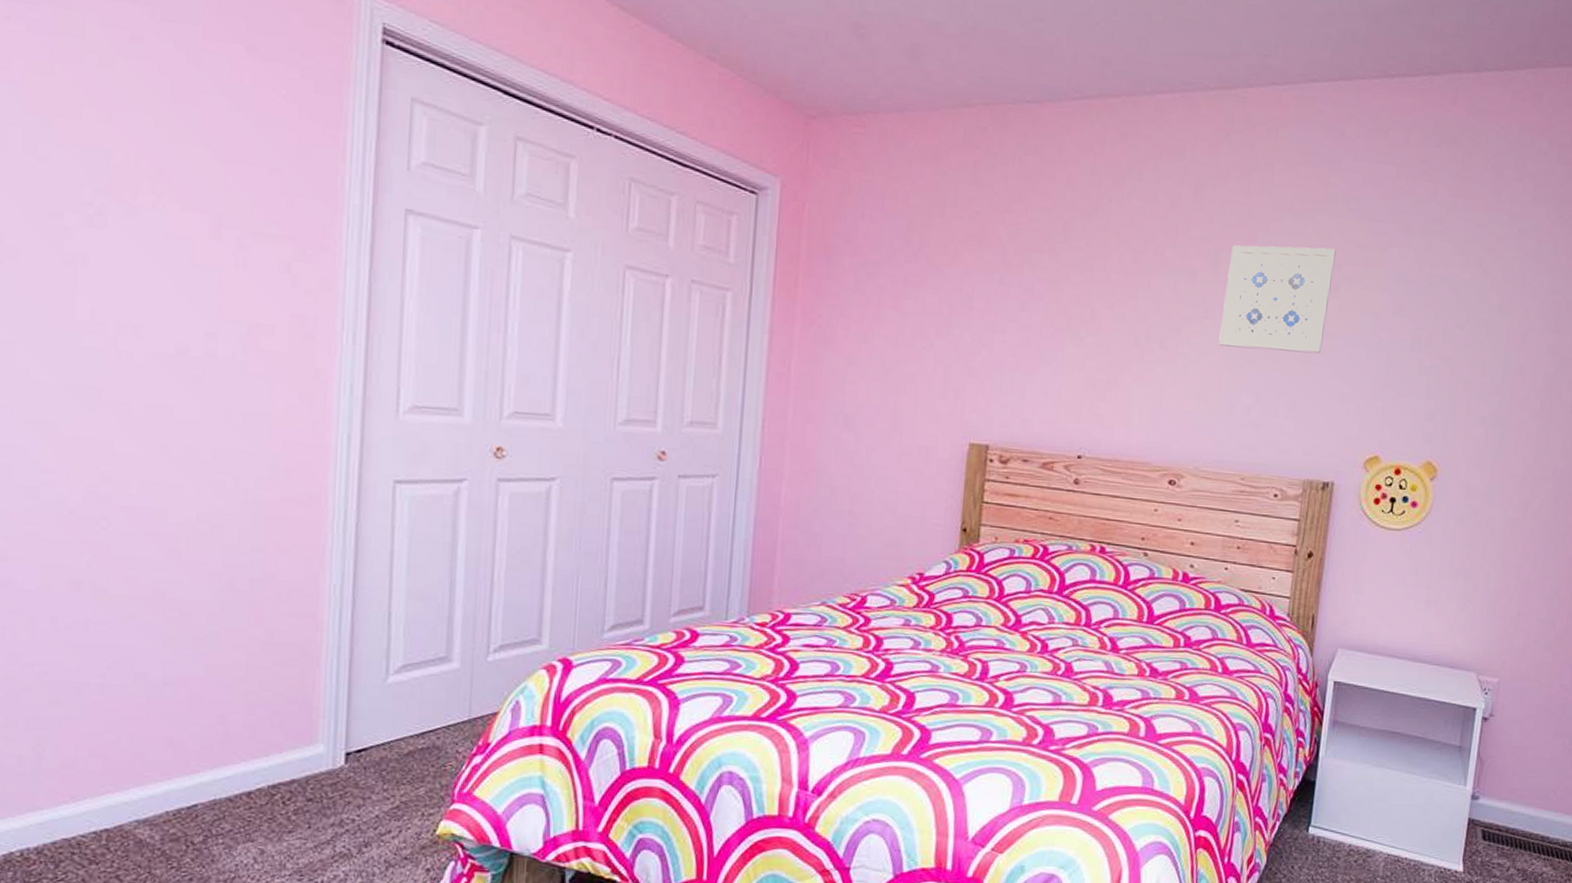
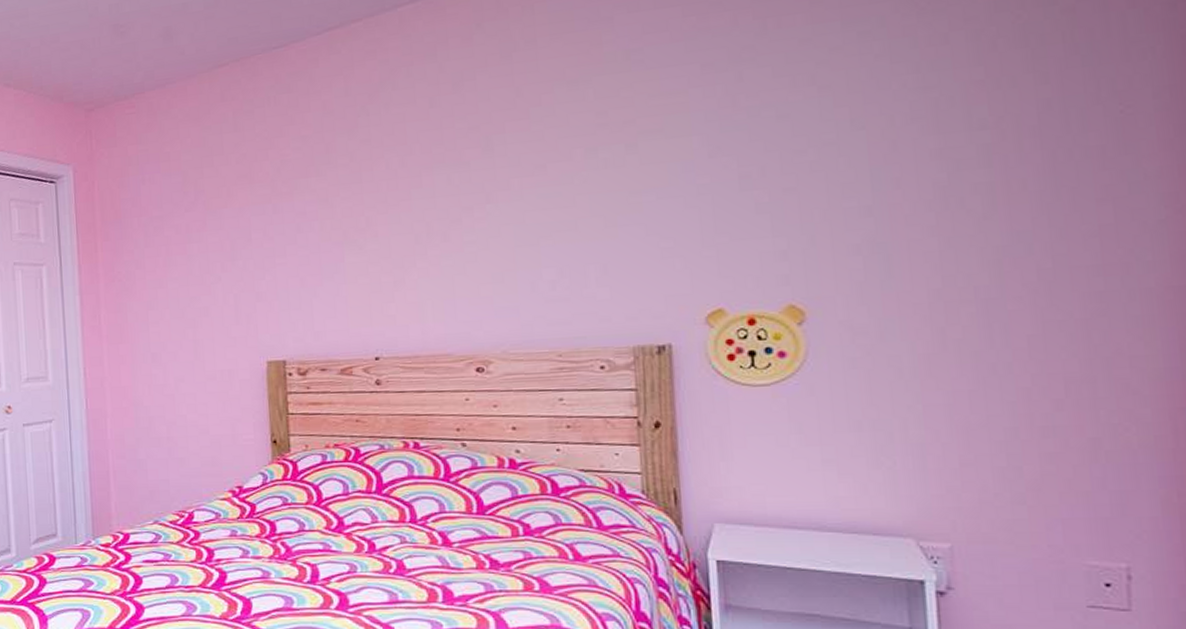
wall art: present [1218,245,1336,354] -> none [503,105,628,227]

